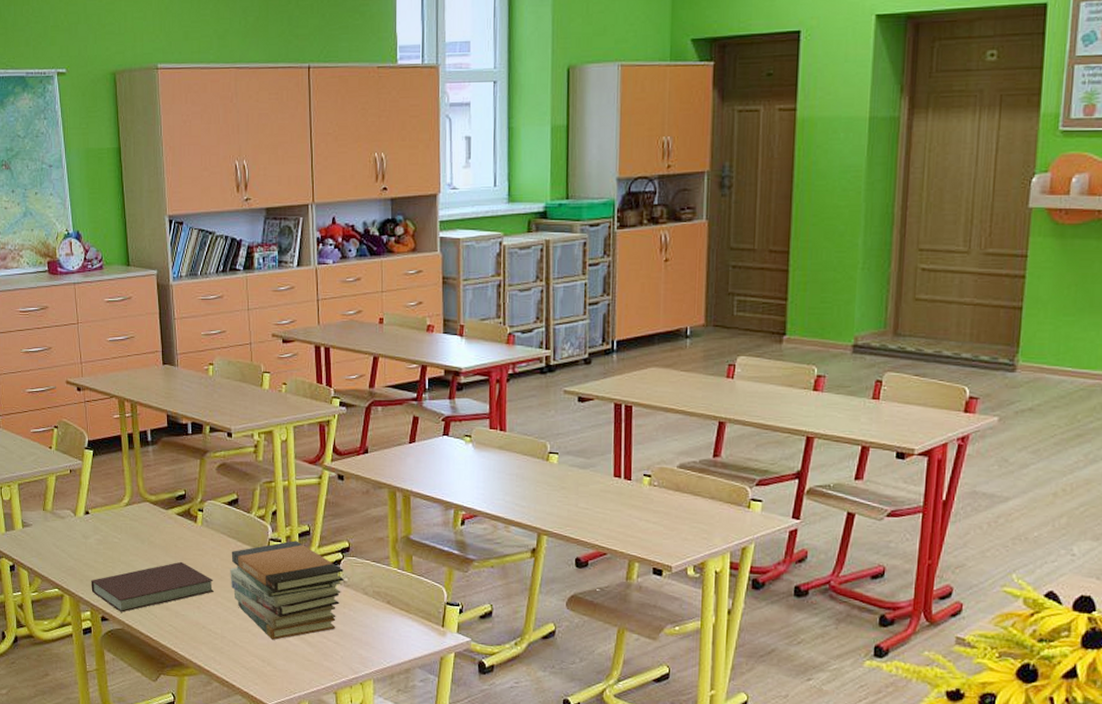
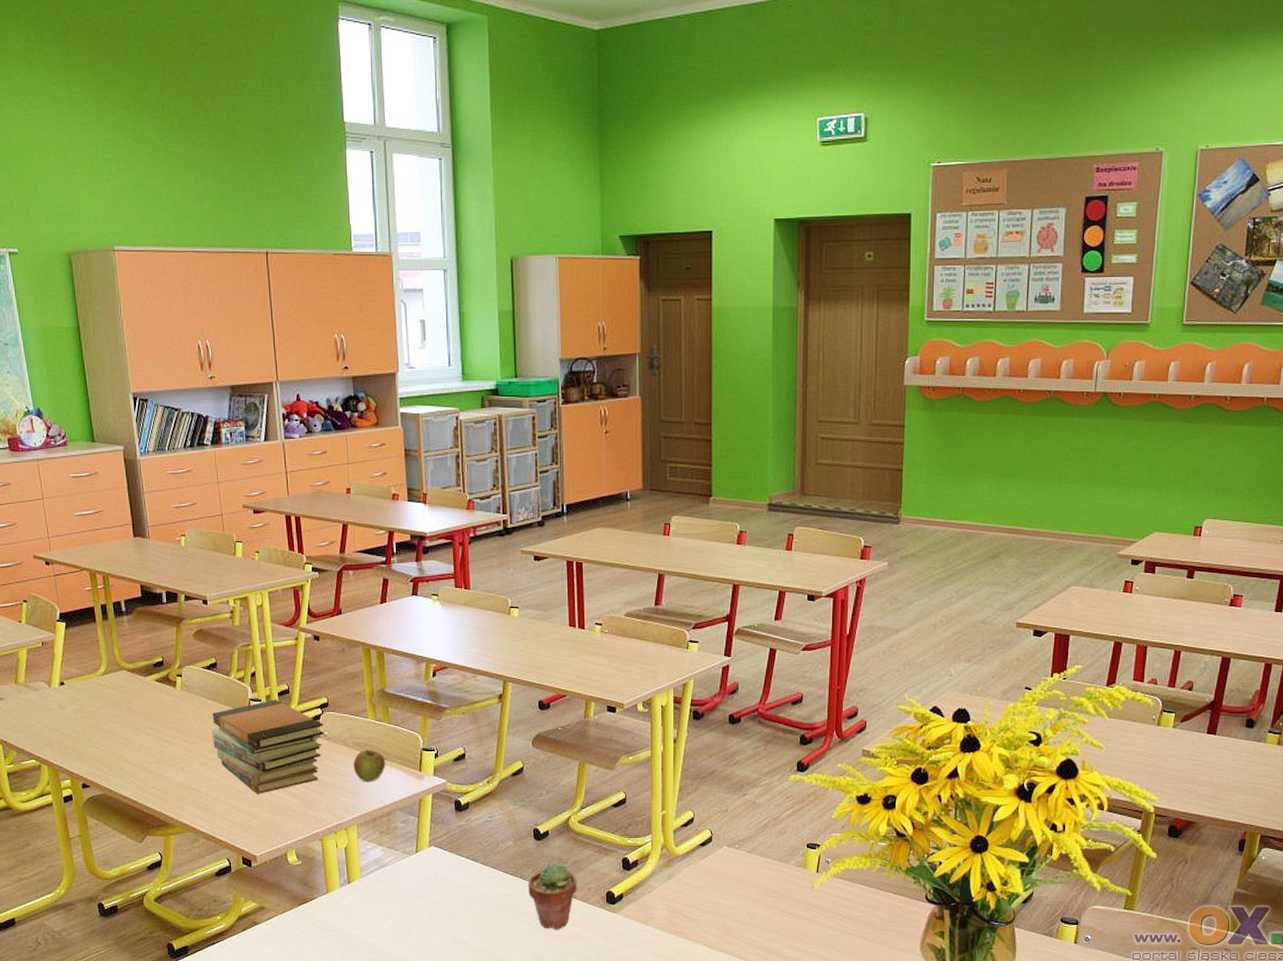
notebook: present [91,561,214,612] -> none [70,725,196,778]
apple: none [372,599,407,636] -> present [353,749,386,782]

